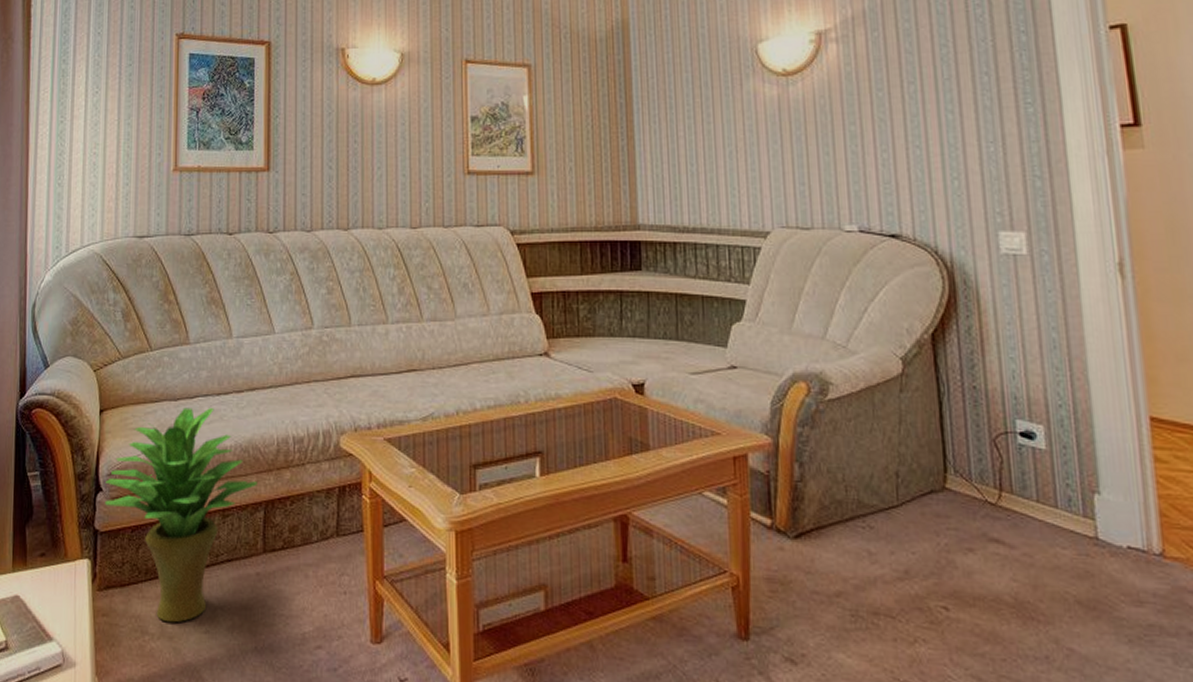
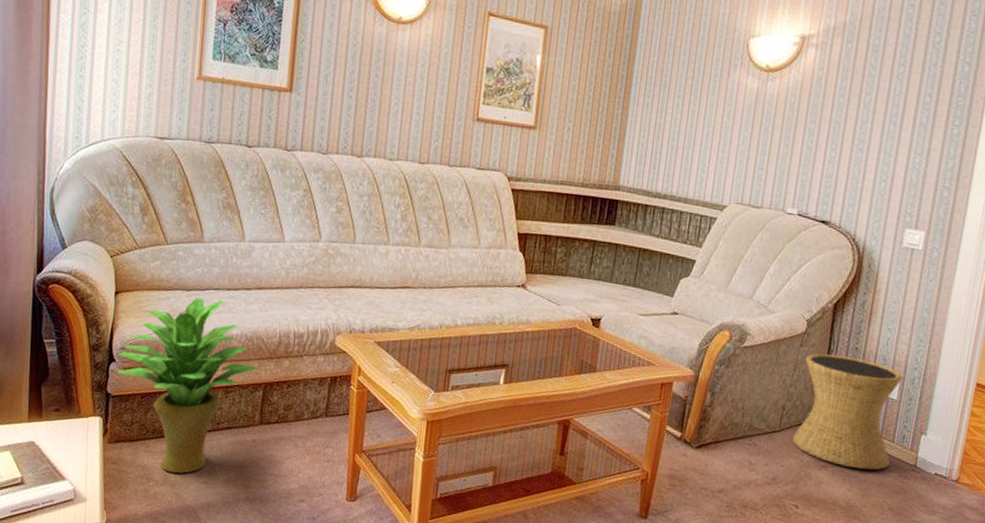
side table: none [912,398,1060,549] -> present [792,353,903,470]

